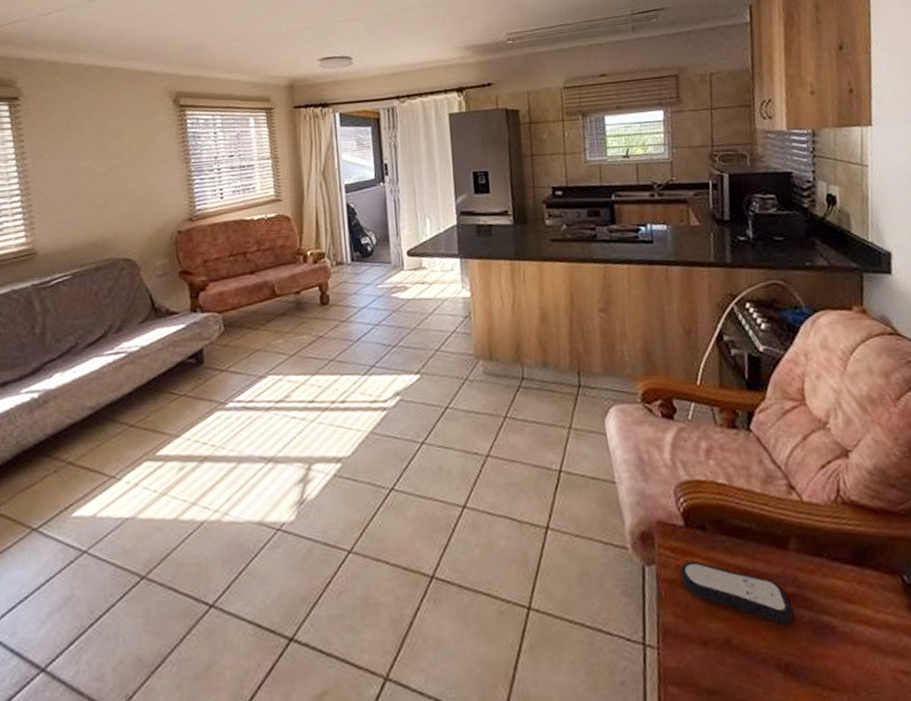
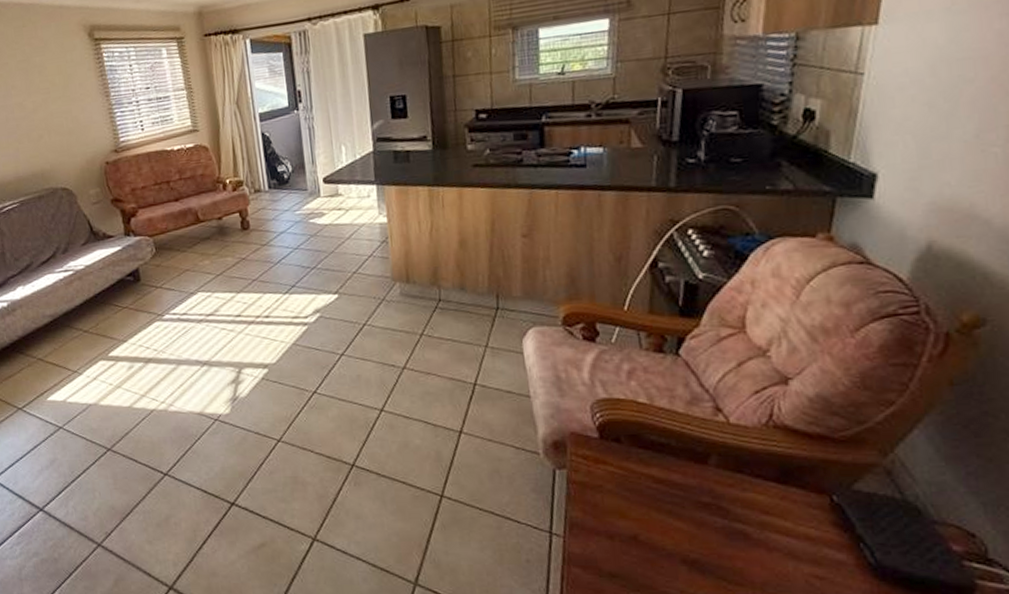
remote control: present [680,560,793,624] -> none [591,468,705,527]

